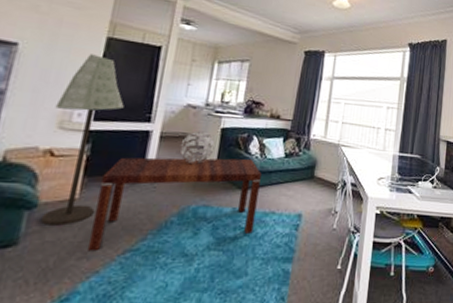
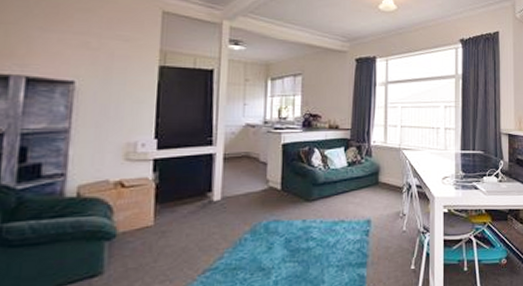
floor lamp: present [40,54,124,226] -> none [119,84,185,253]
coffee table: present [88,157,262,251] -> none [170,171,327,274]
decorative sphere: present [180,131,215,164] -> none [244,149,278,181]

